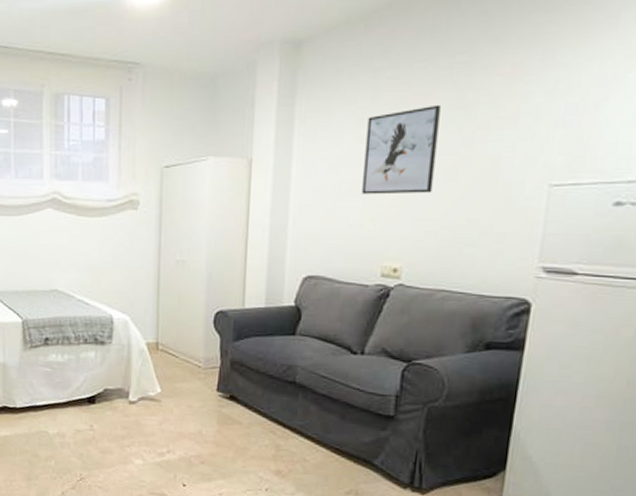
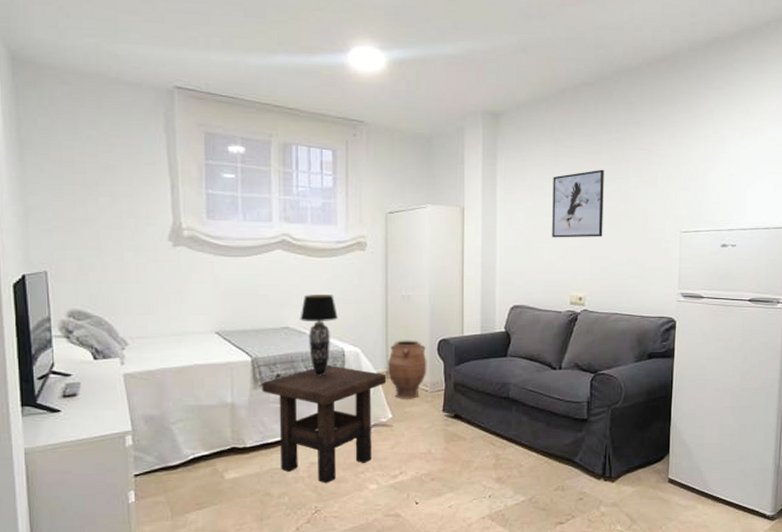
side table: none [31,331,157,453] -> present [262,364,387,484]
table lamp: none [69,256,107,342] -> present [300,295,338,376]
vase: none [158,309,202,374] -> present [388,340,427,399]

